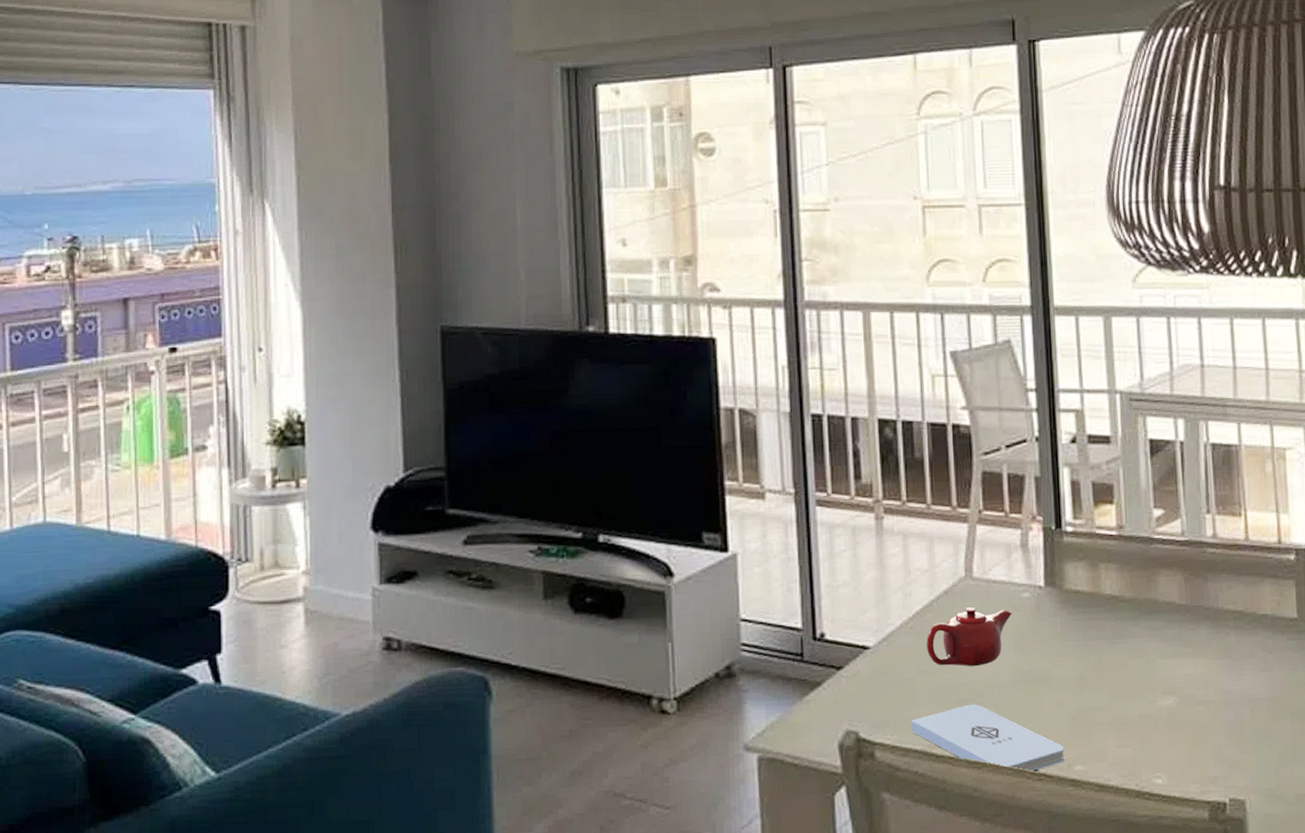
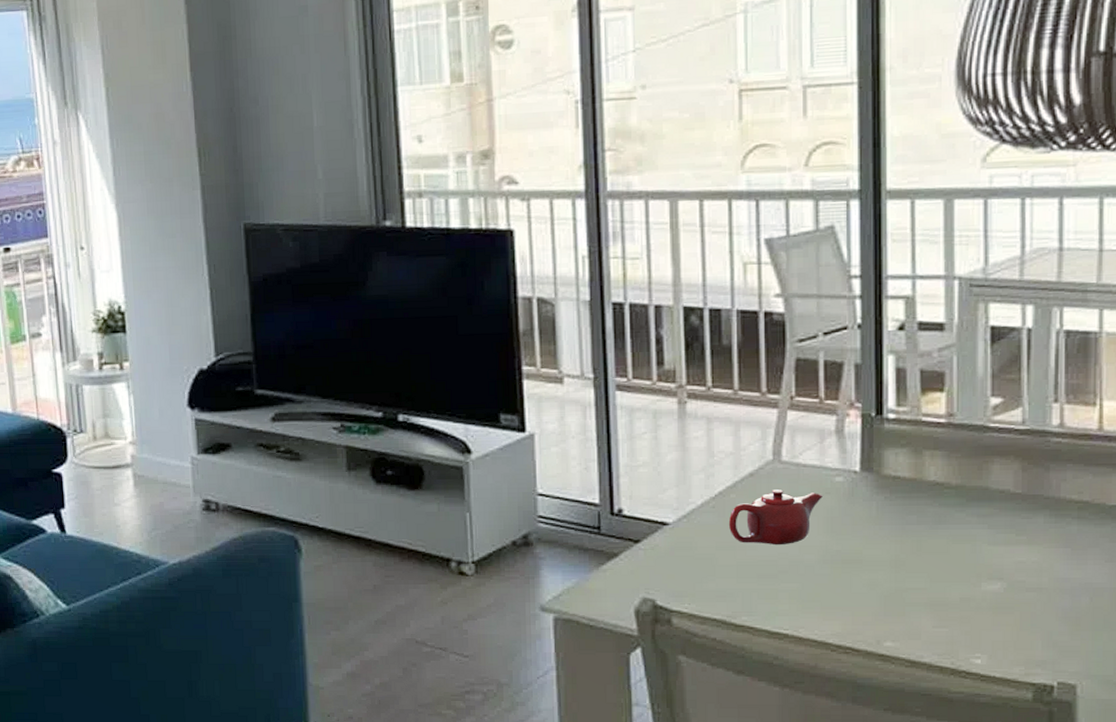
notepad: present [910,704,1065,773] -> none [709,580,874,646]

